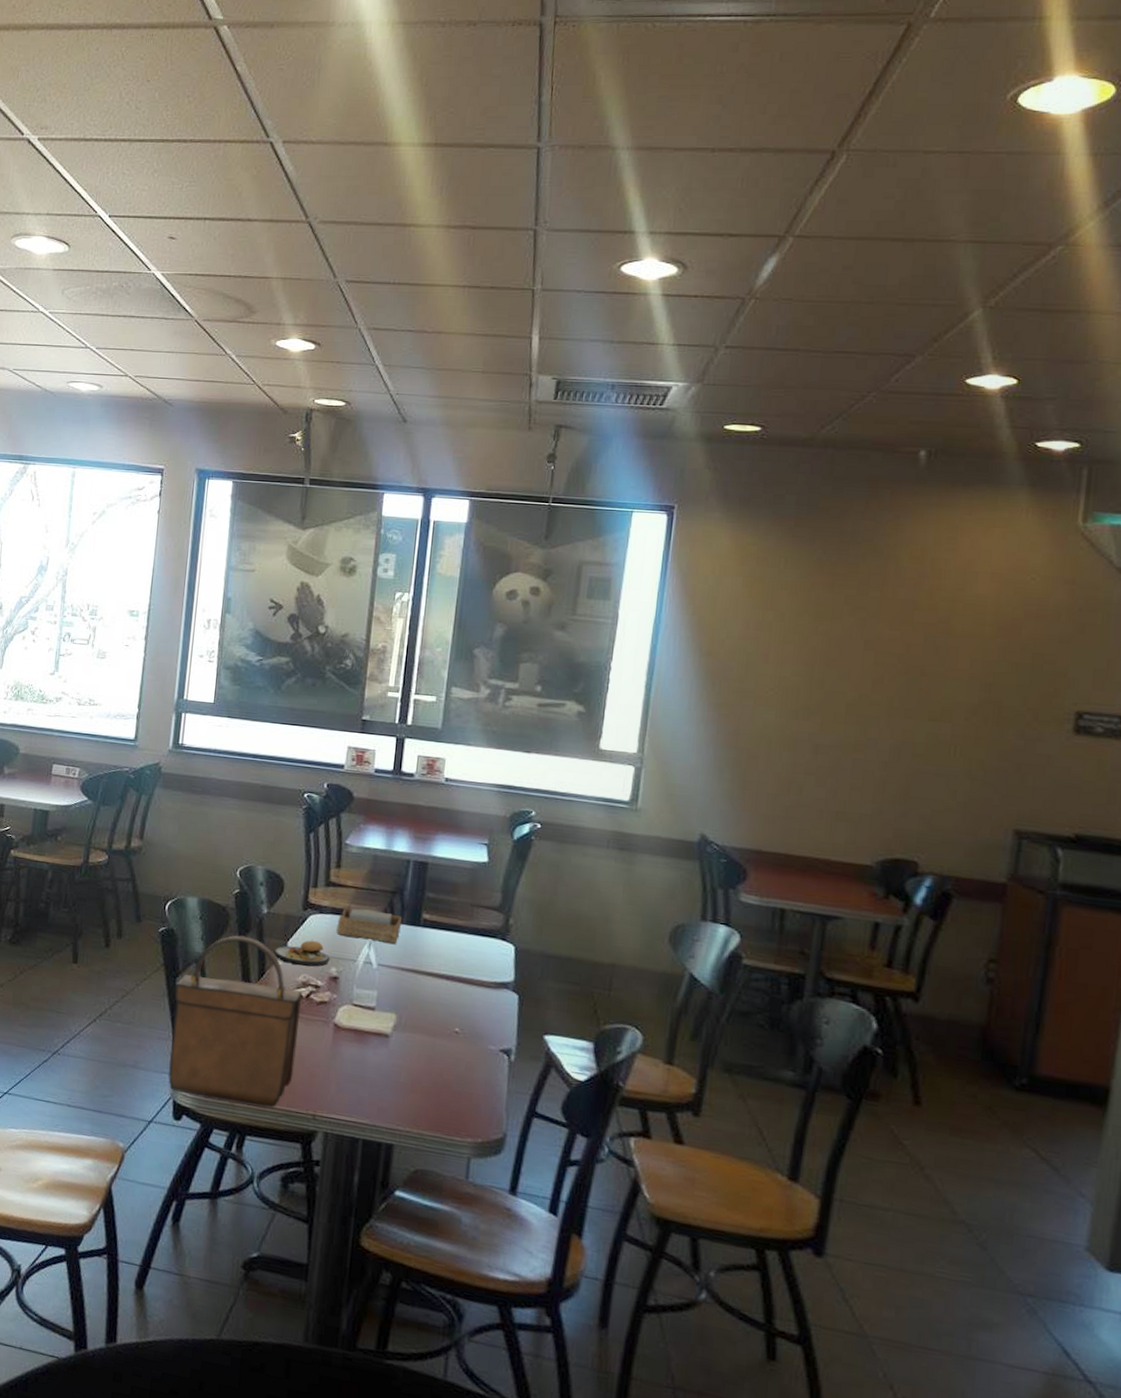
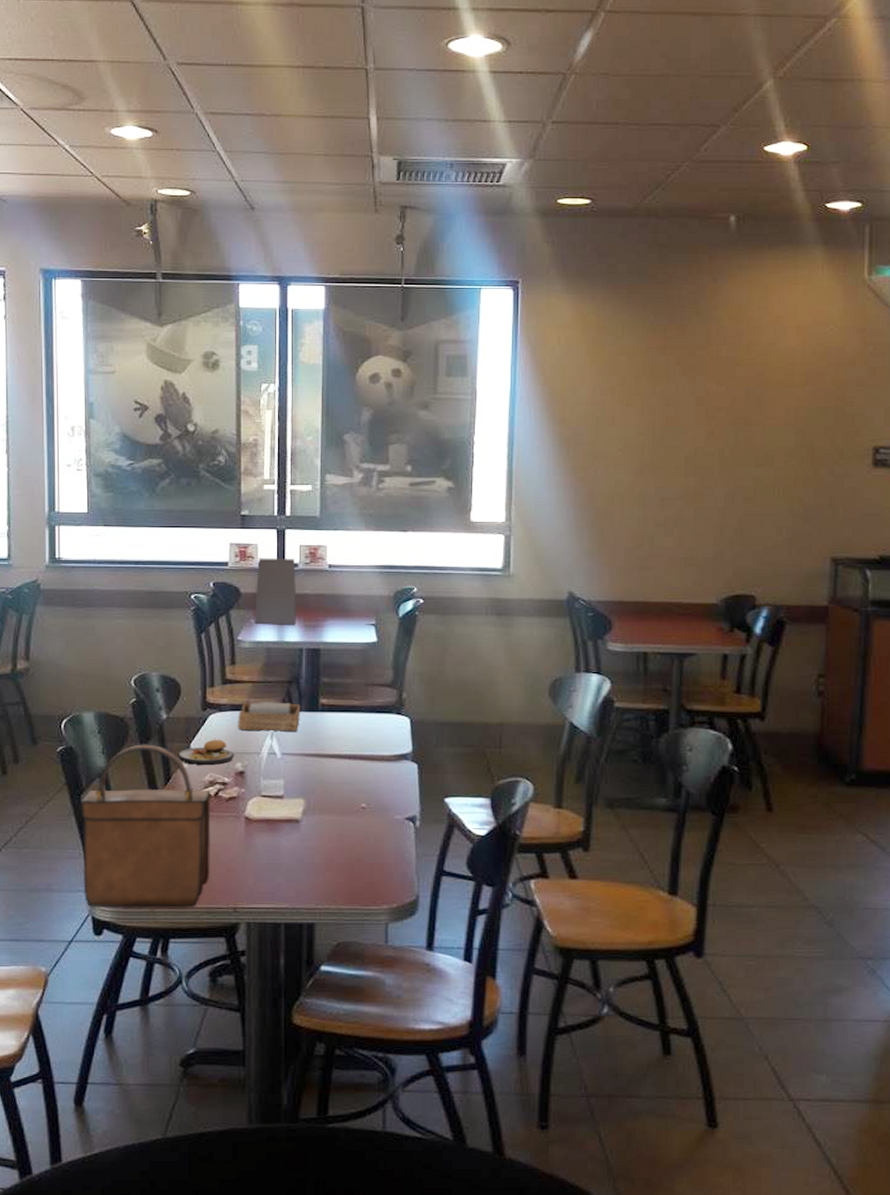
paper bag: none [364,764,411,835] -> present [255,558,296,625]

